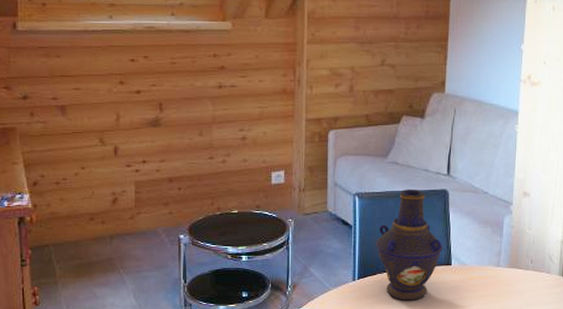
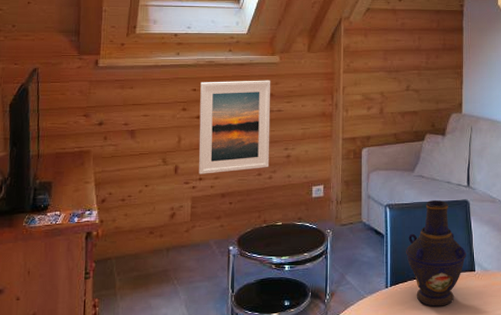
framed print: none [139,50,223,157] -> present [199,80,271,174]

